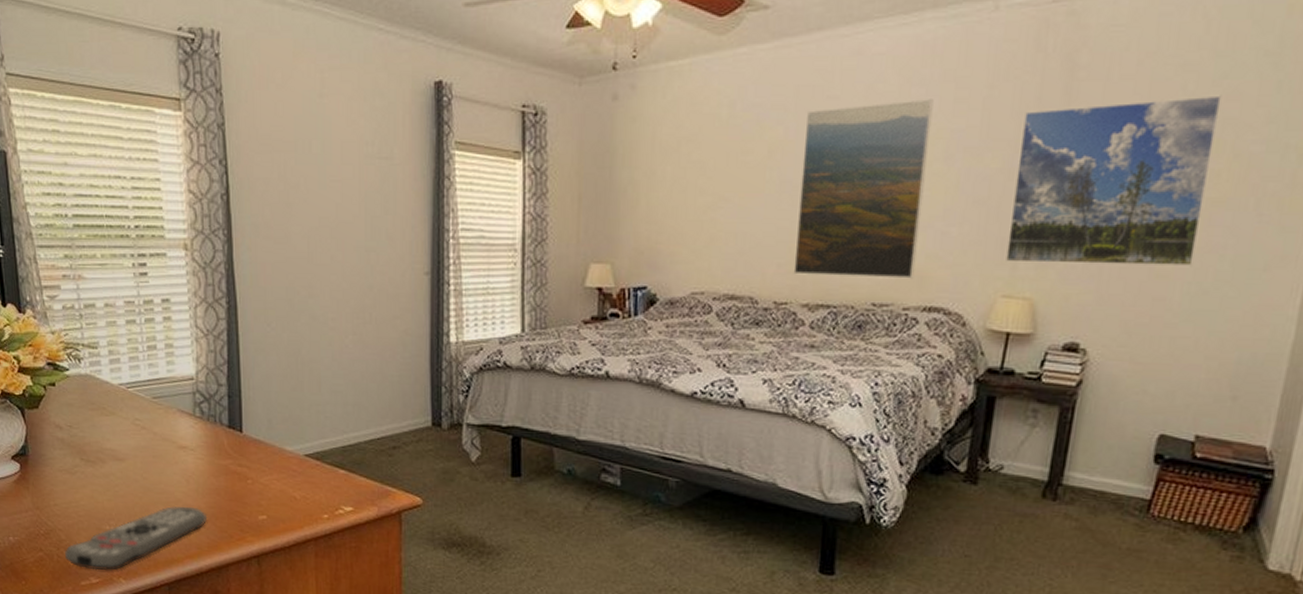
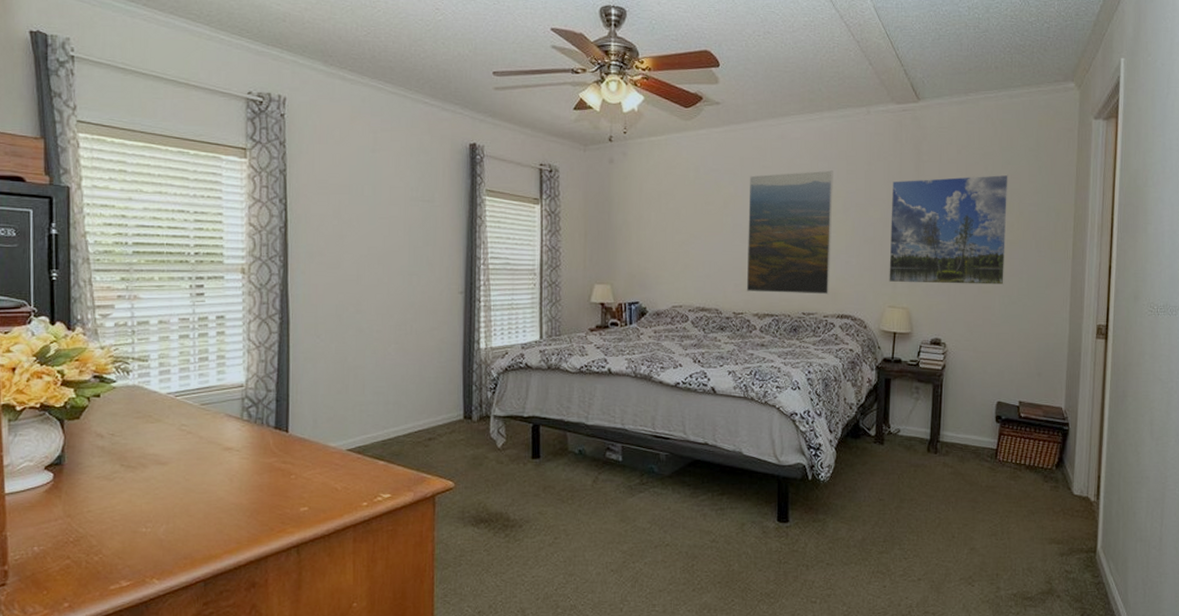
remote control: present [65,506,208,570] -> none [95,504,249,573]

